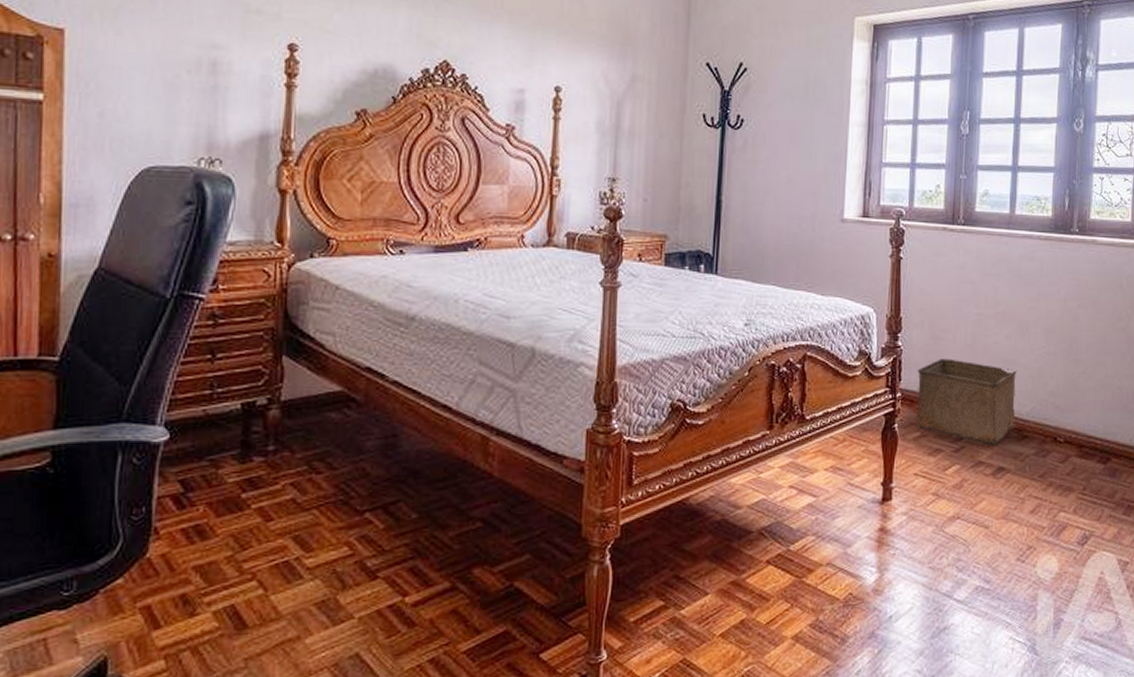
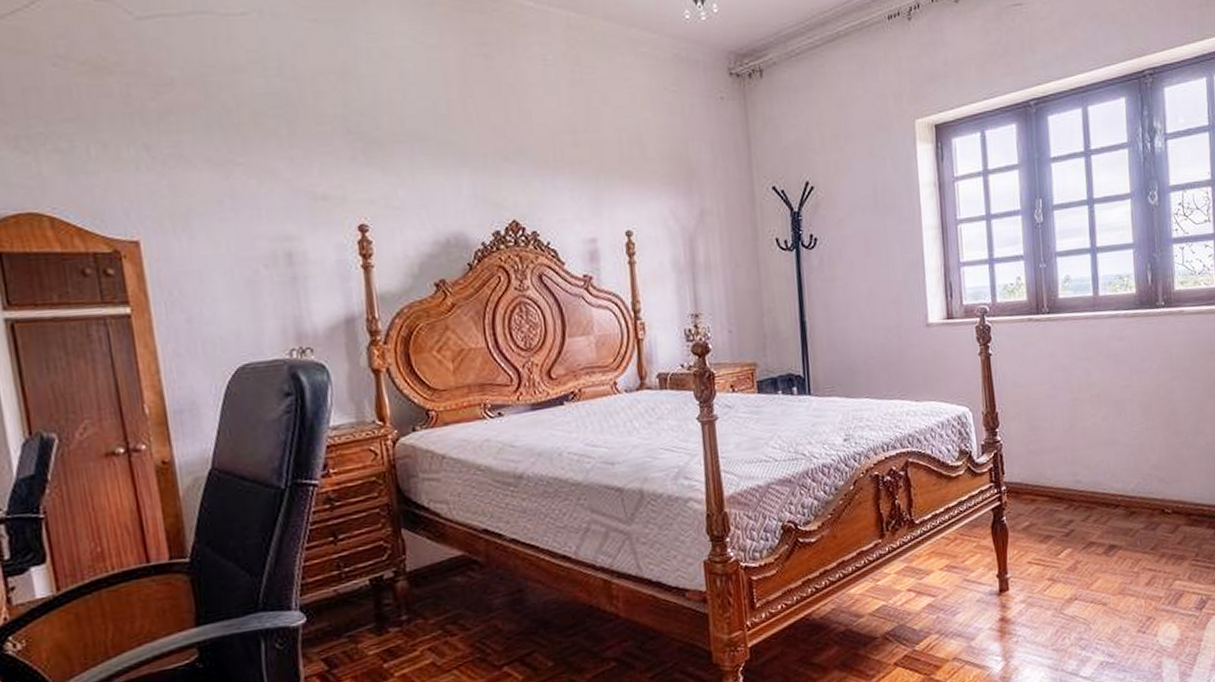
storage bin: present [917,358,1017,446] -> none [1019,446,1122,526]

